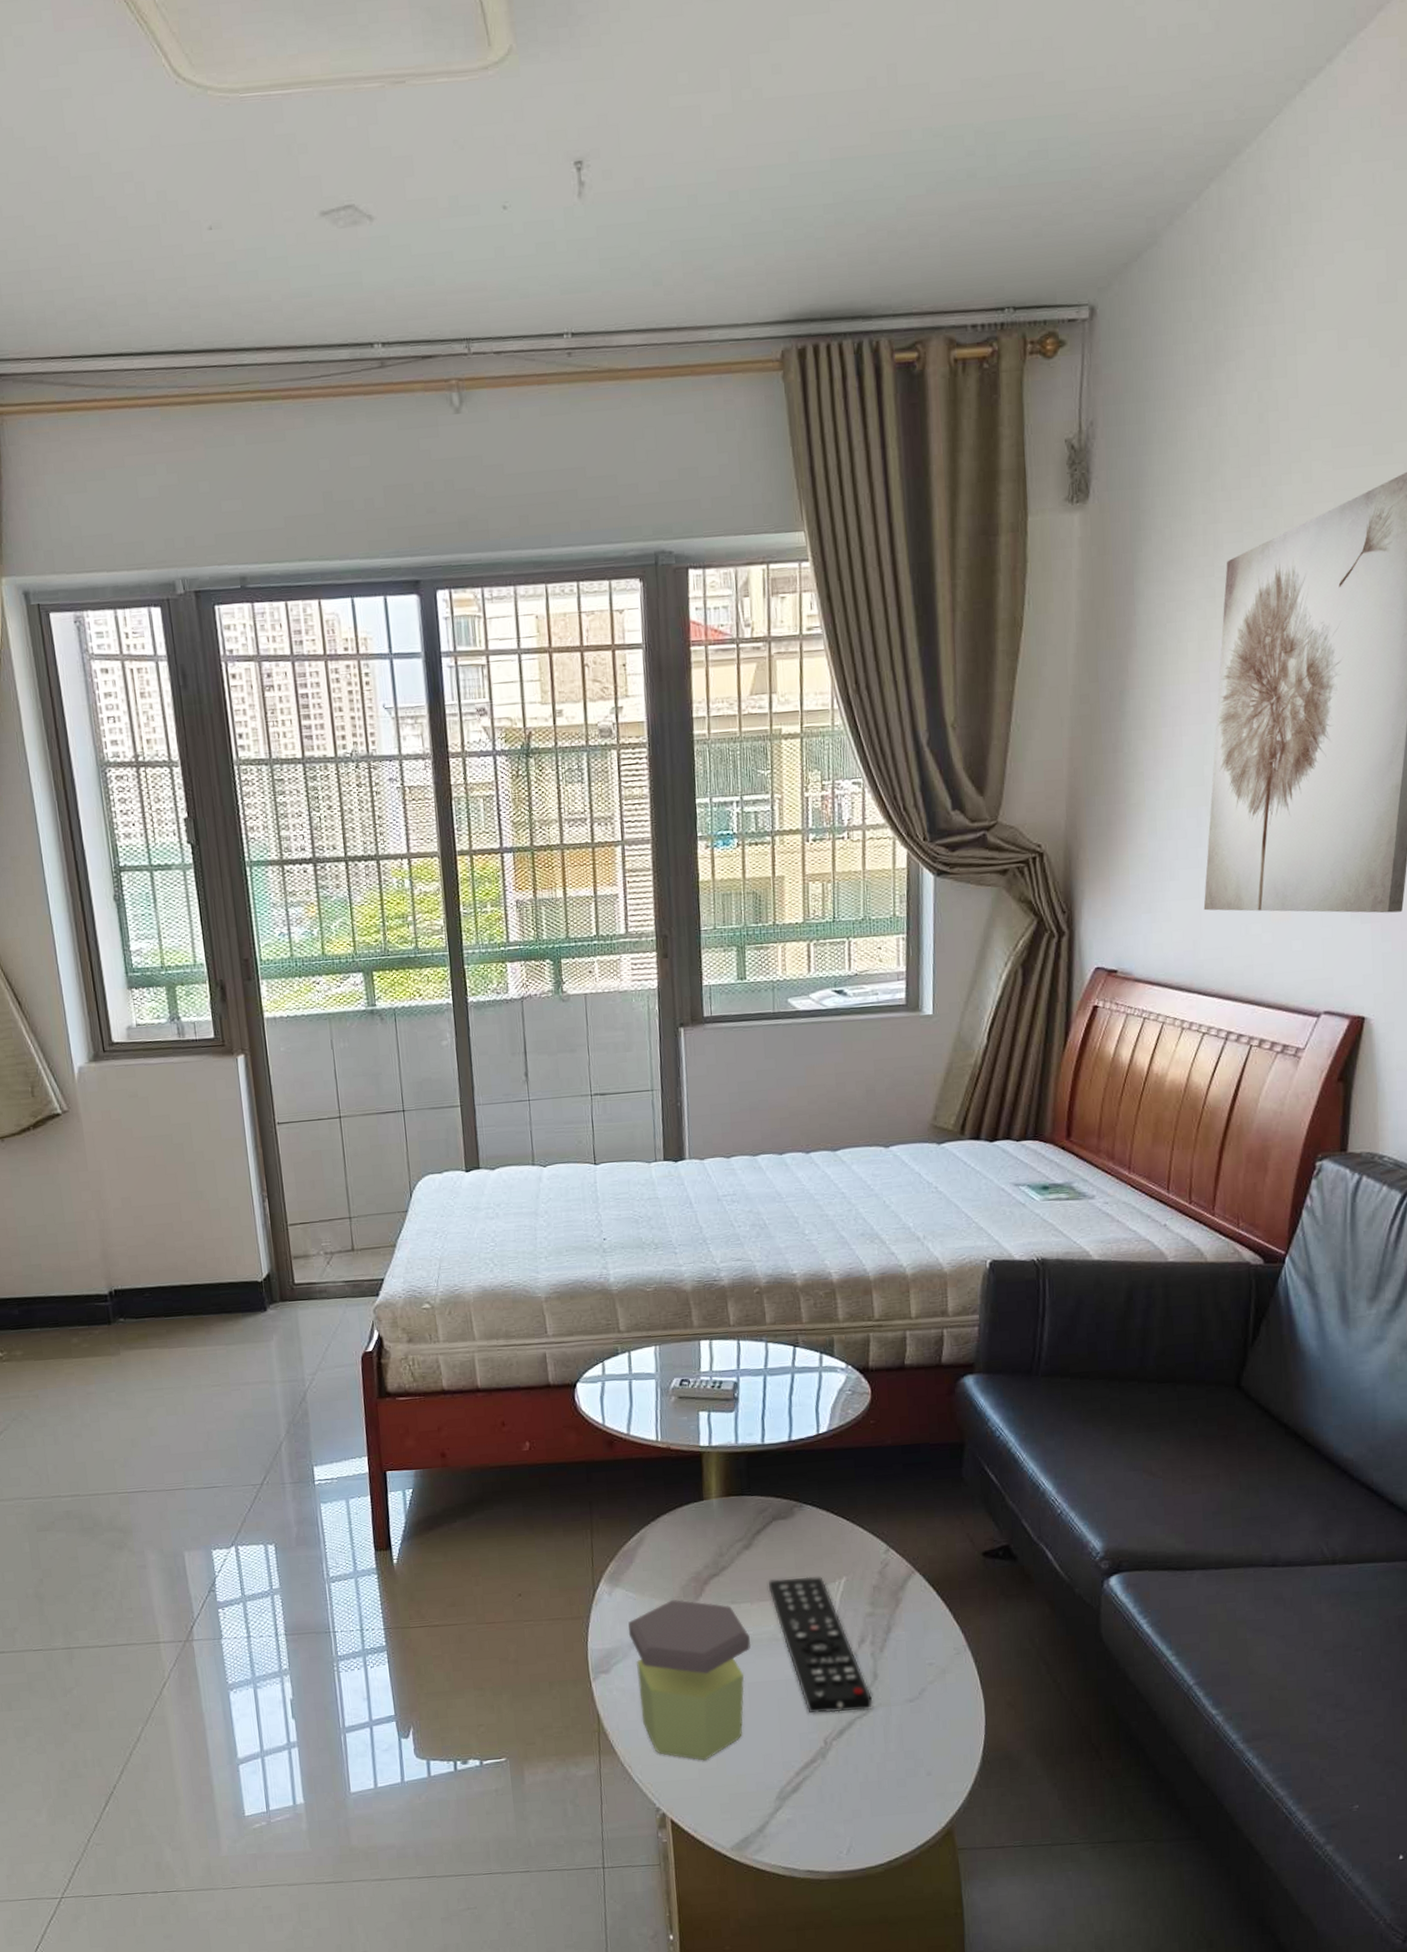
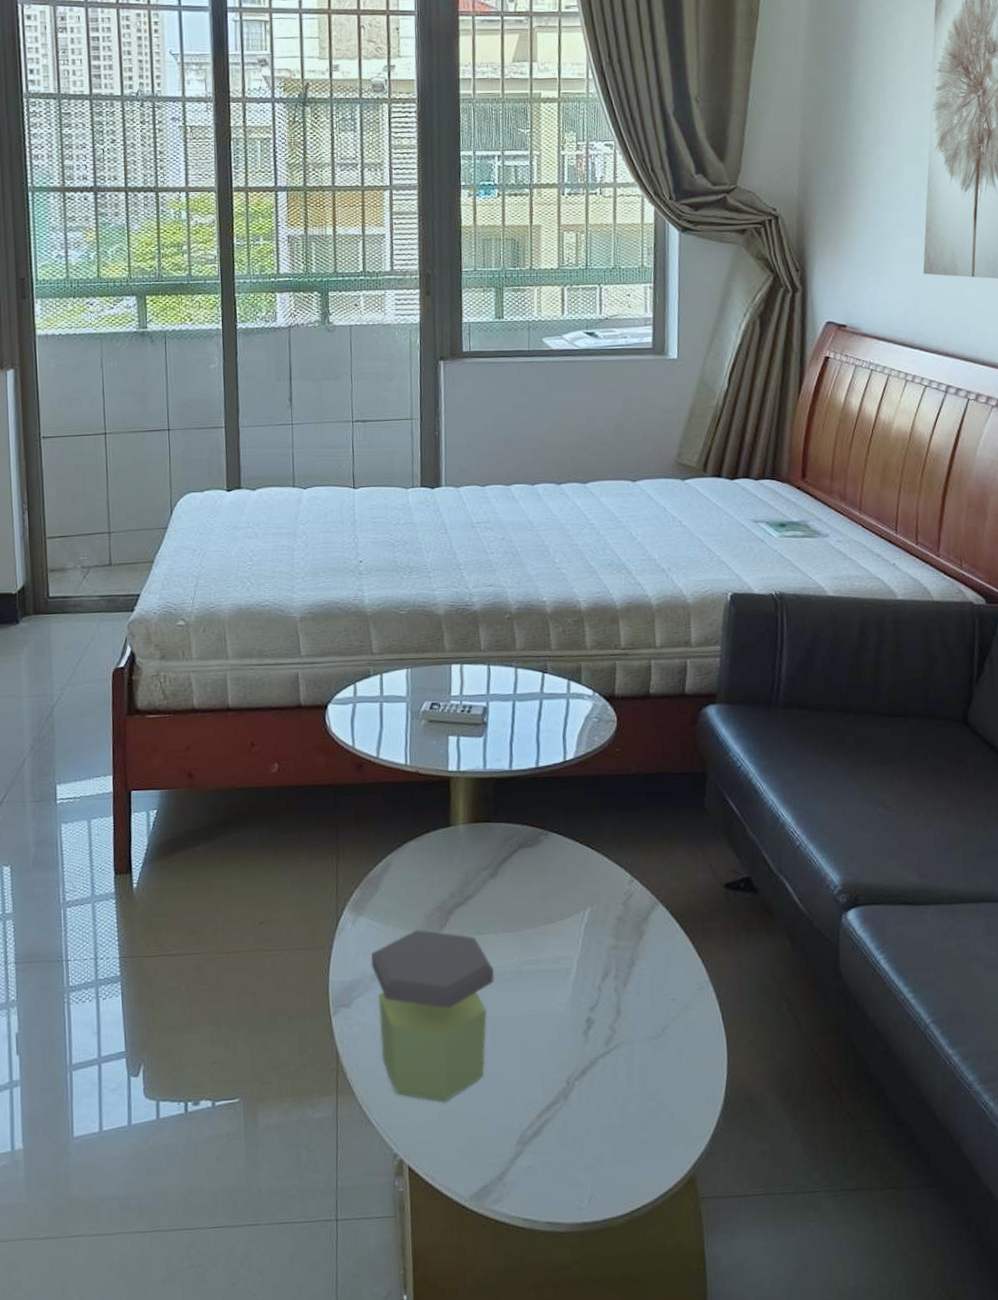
remote control: present [768,1576,872,1714] -> none [513,907,615,1052]

